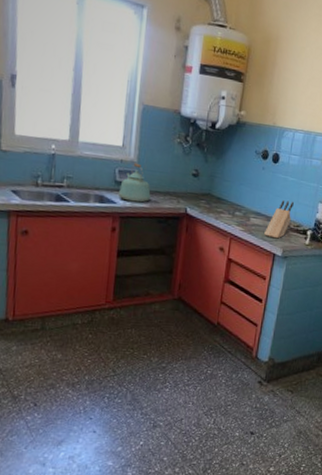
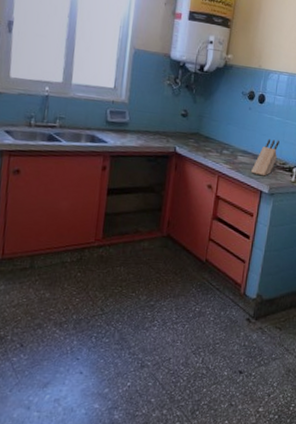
kettle: present [119,163,151,203] -> none [110,104,141,142]

